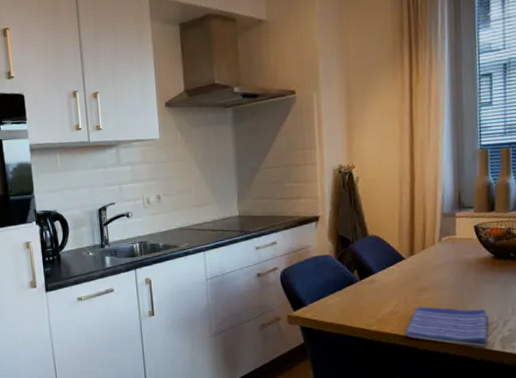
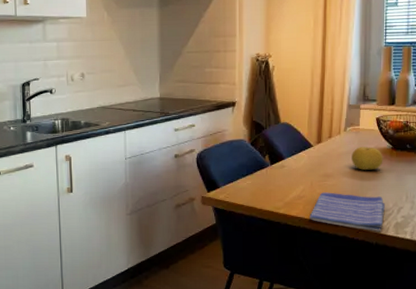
fruit: none [448,257,485,282] -> present [352,147,383,170]

